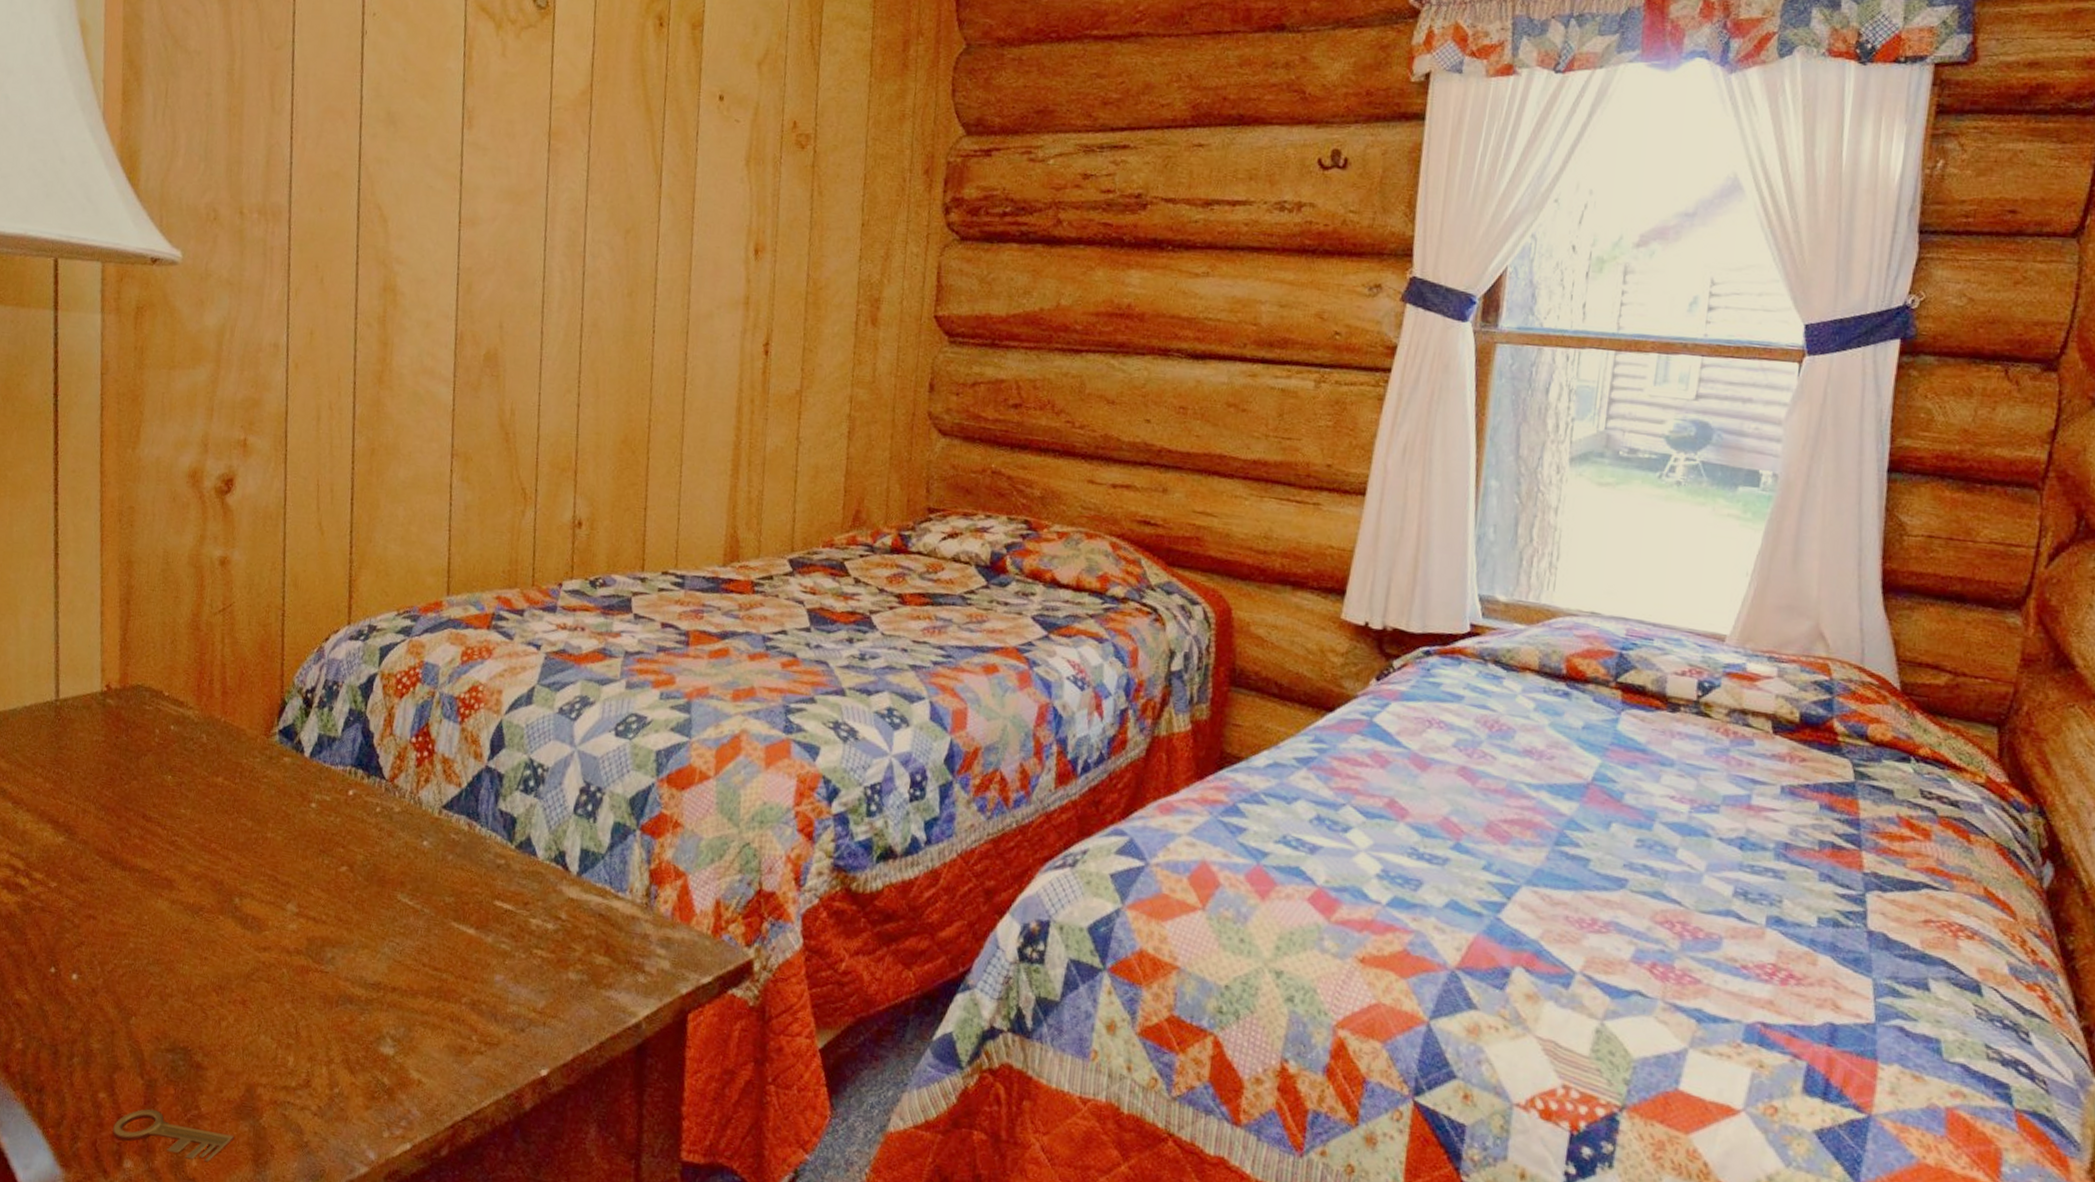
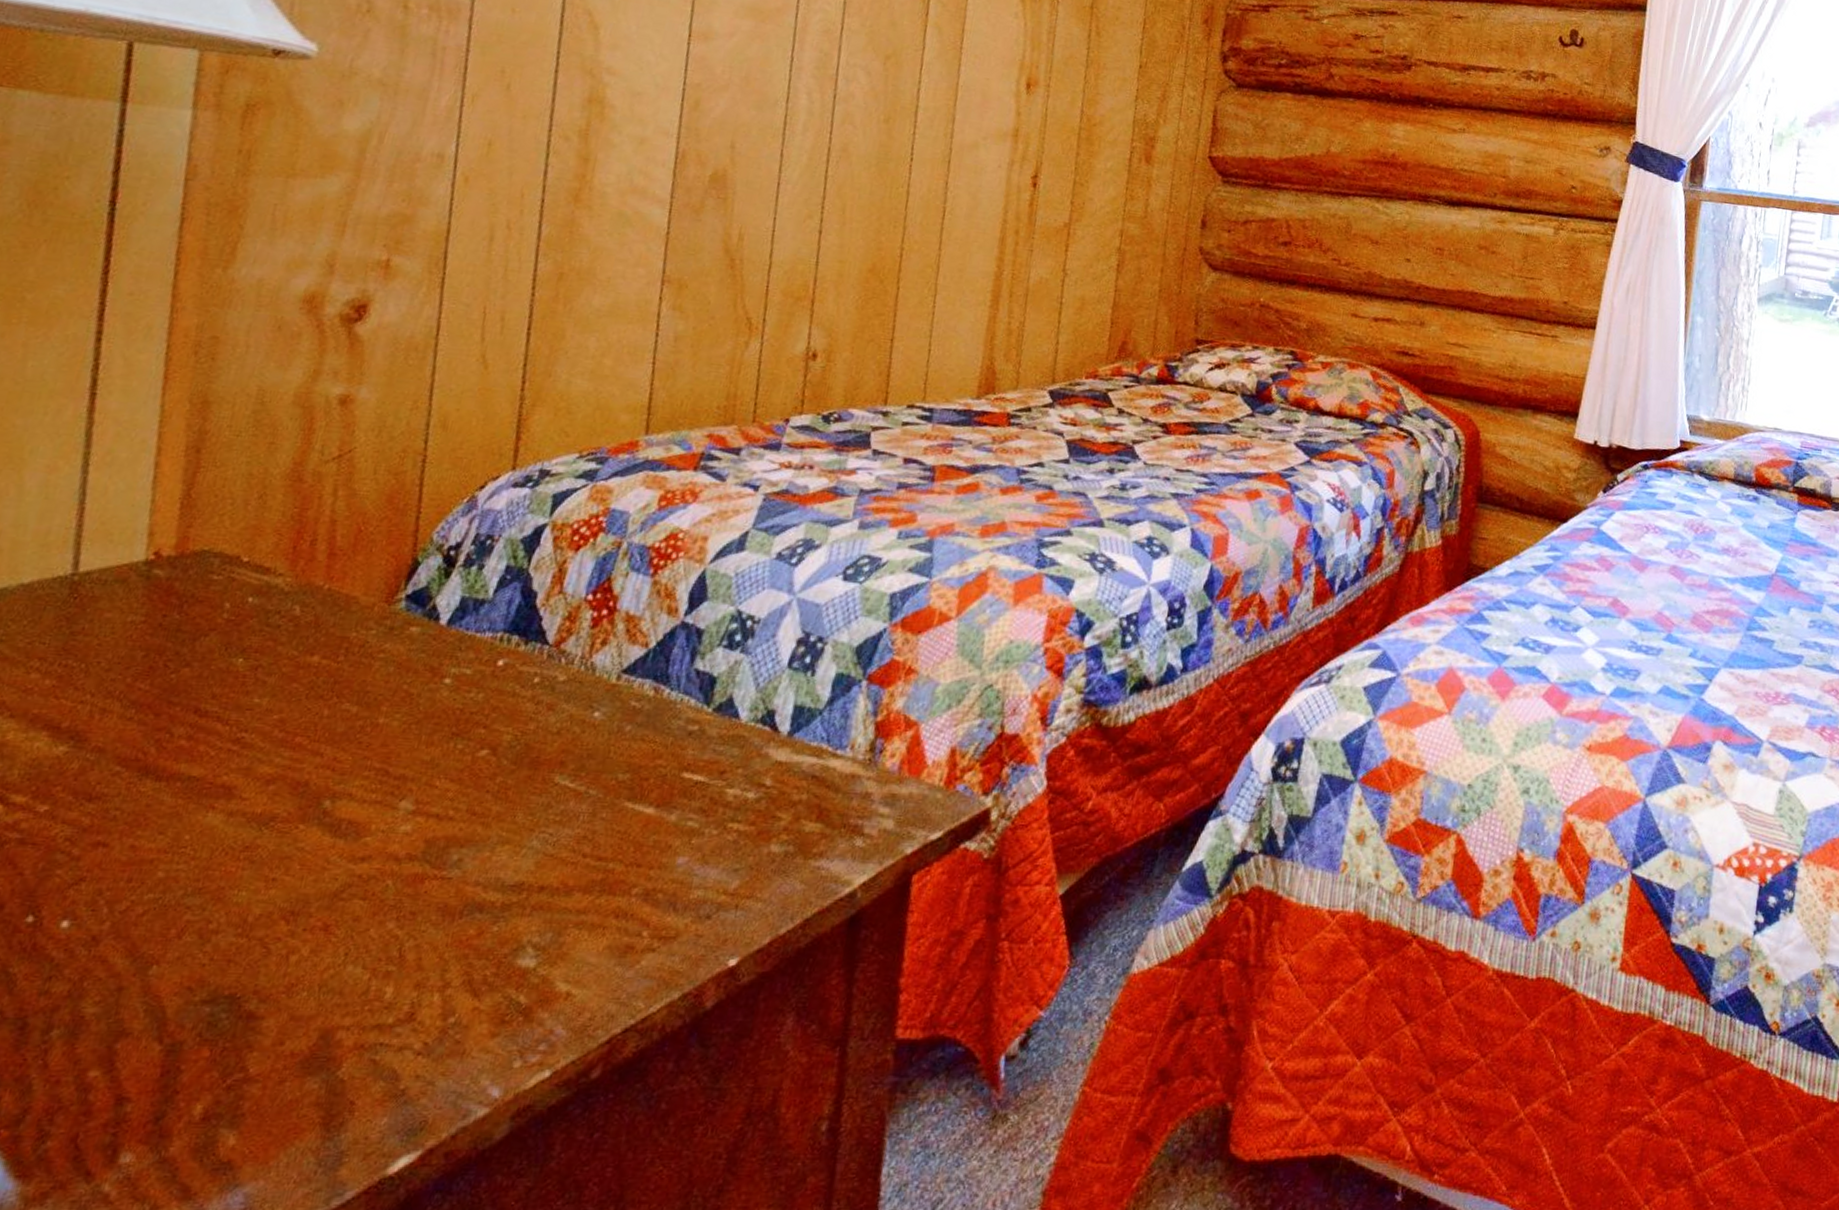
key: present [113,1109,235,1163] -> none [106,1081,297,1137]

